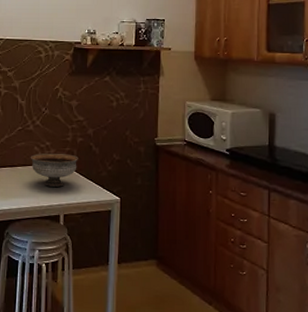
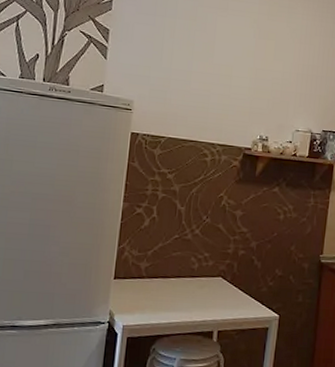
bowl: present [30,153,78,187] -> none [185,265,239,301]

